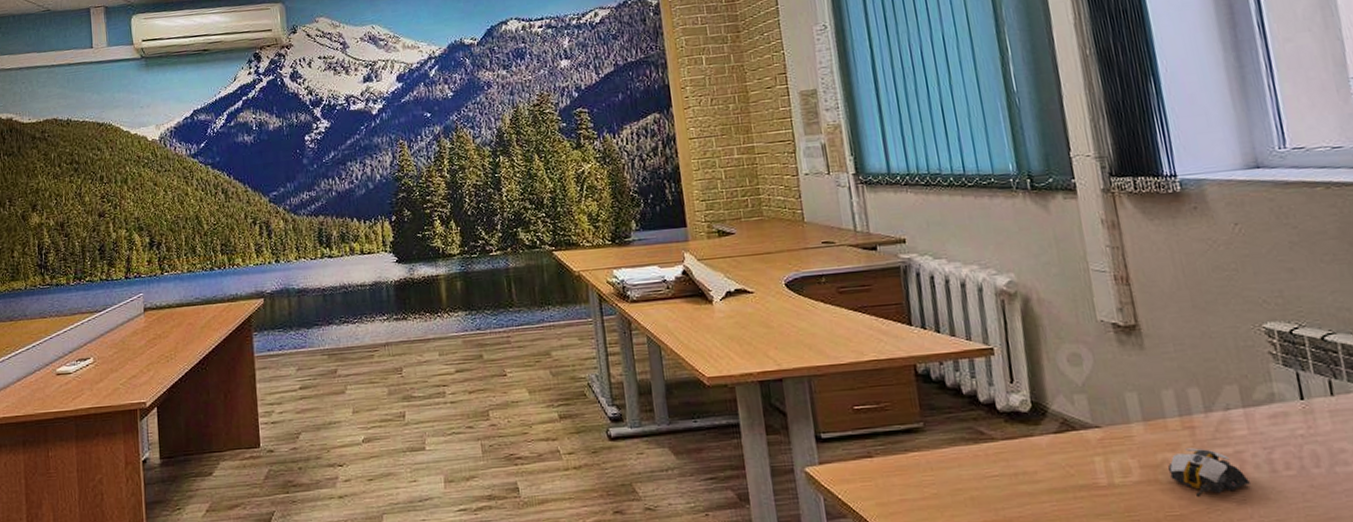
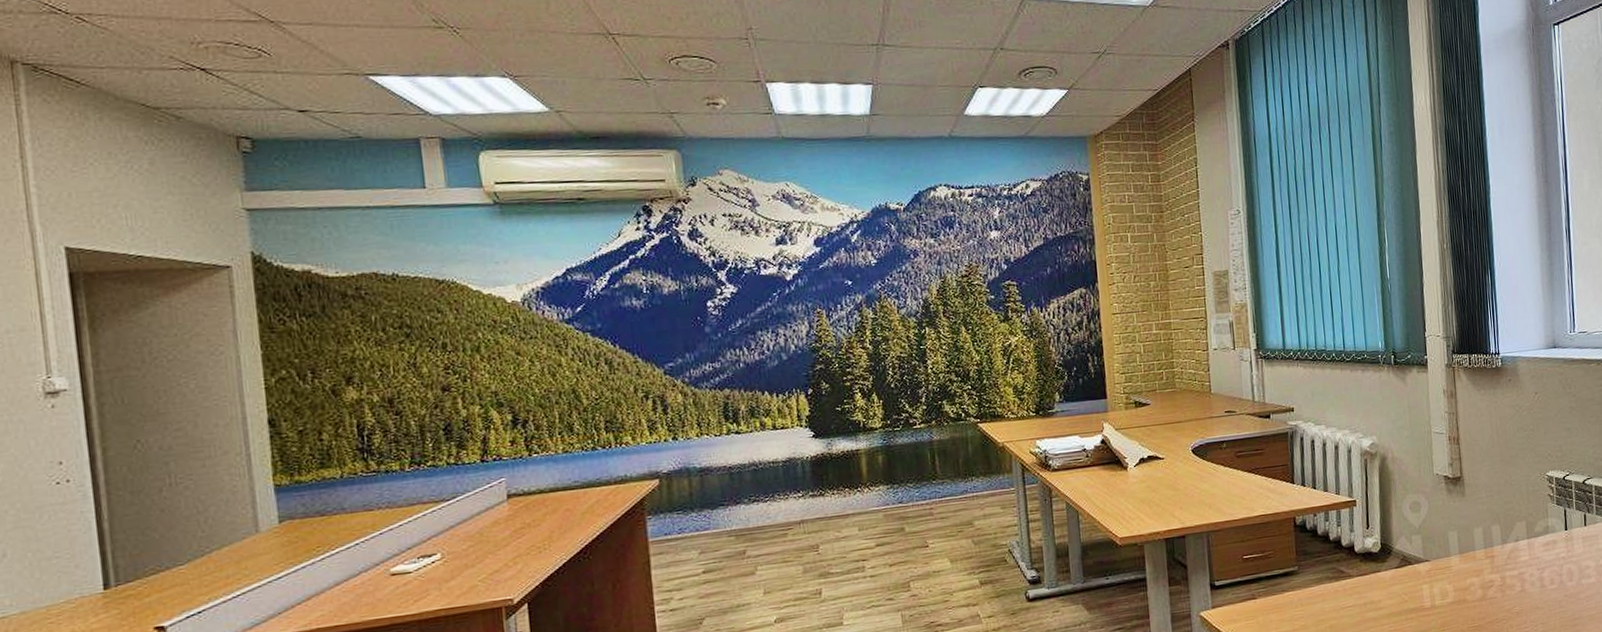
computer mouse: present [1167,448,1252,497] -> none [1473,572,1528,610]

